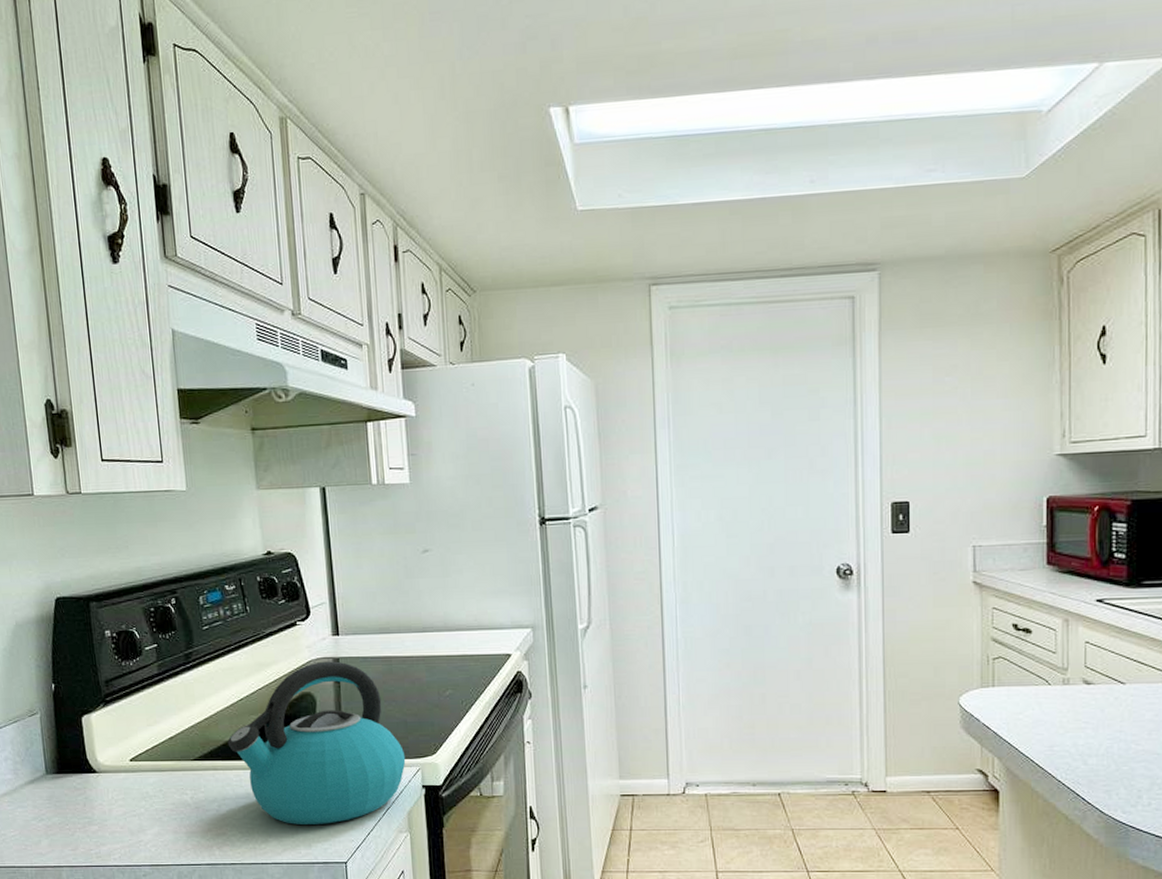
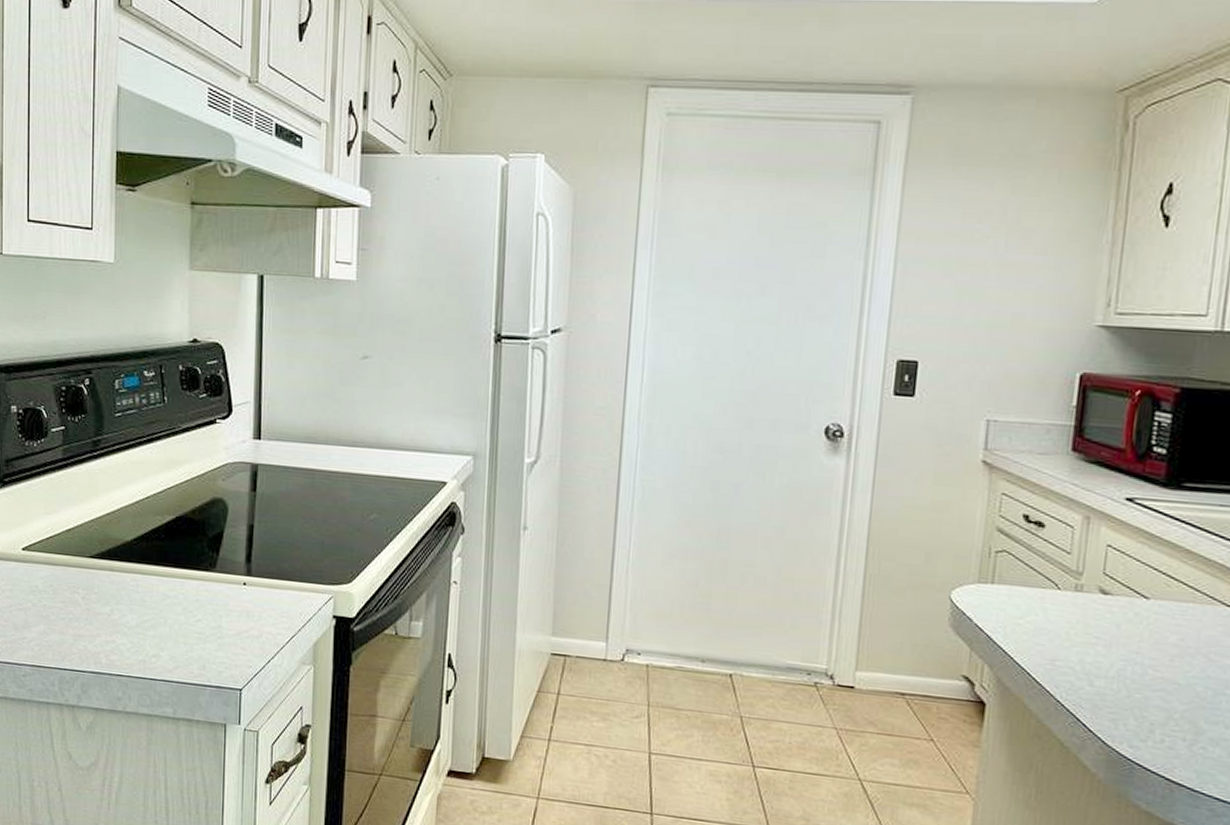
kettle: present [227,661,406,824] -> none [128,466,318,645]

